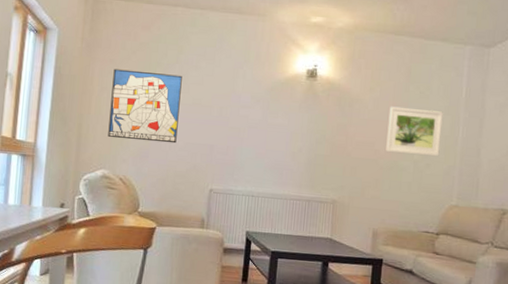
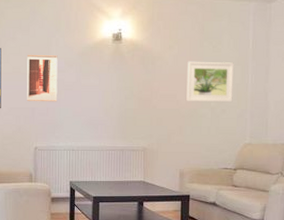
wall art: none [205,85,244,141] -> present [26,54,58,102]

